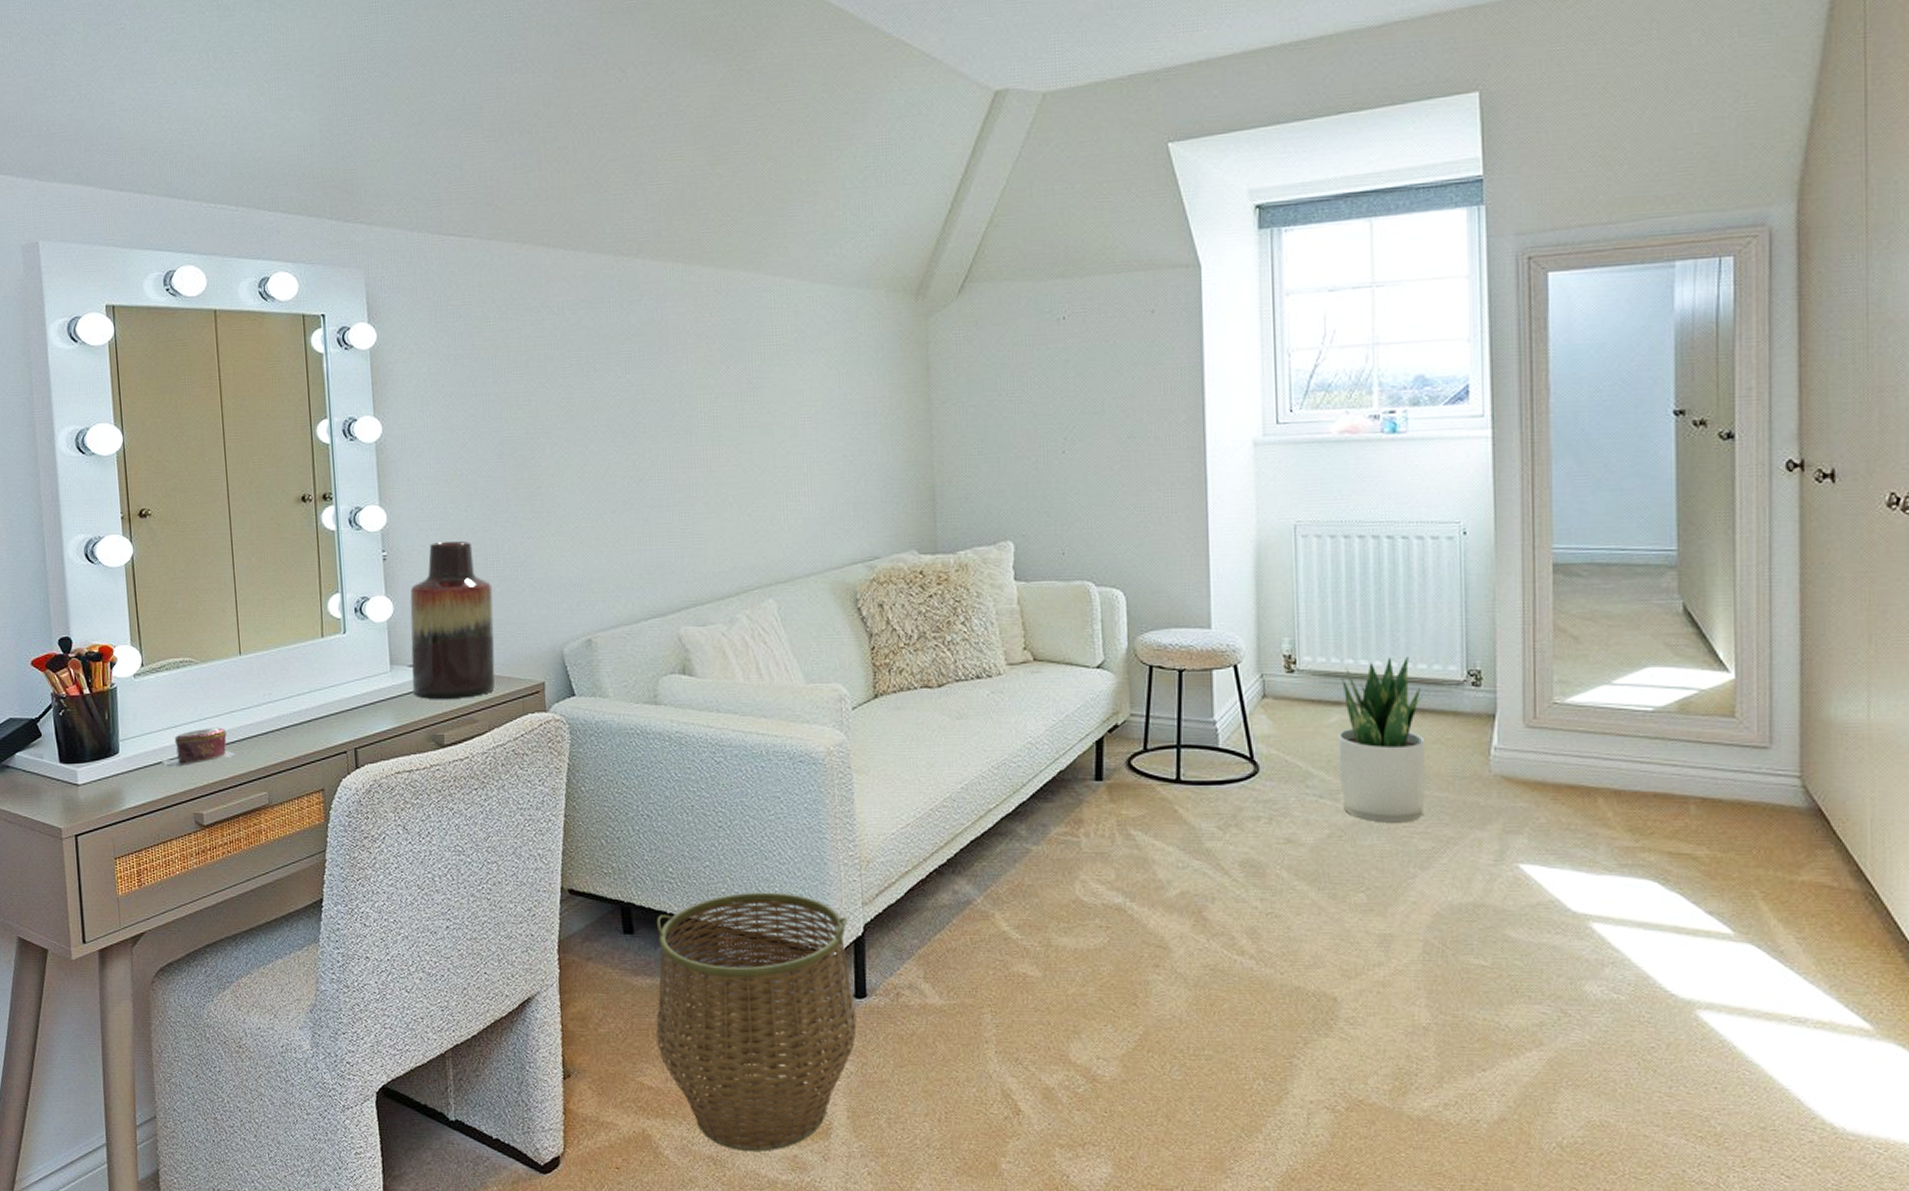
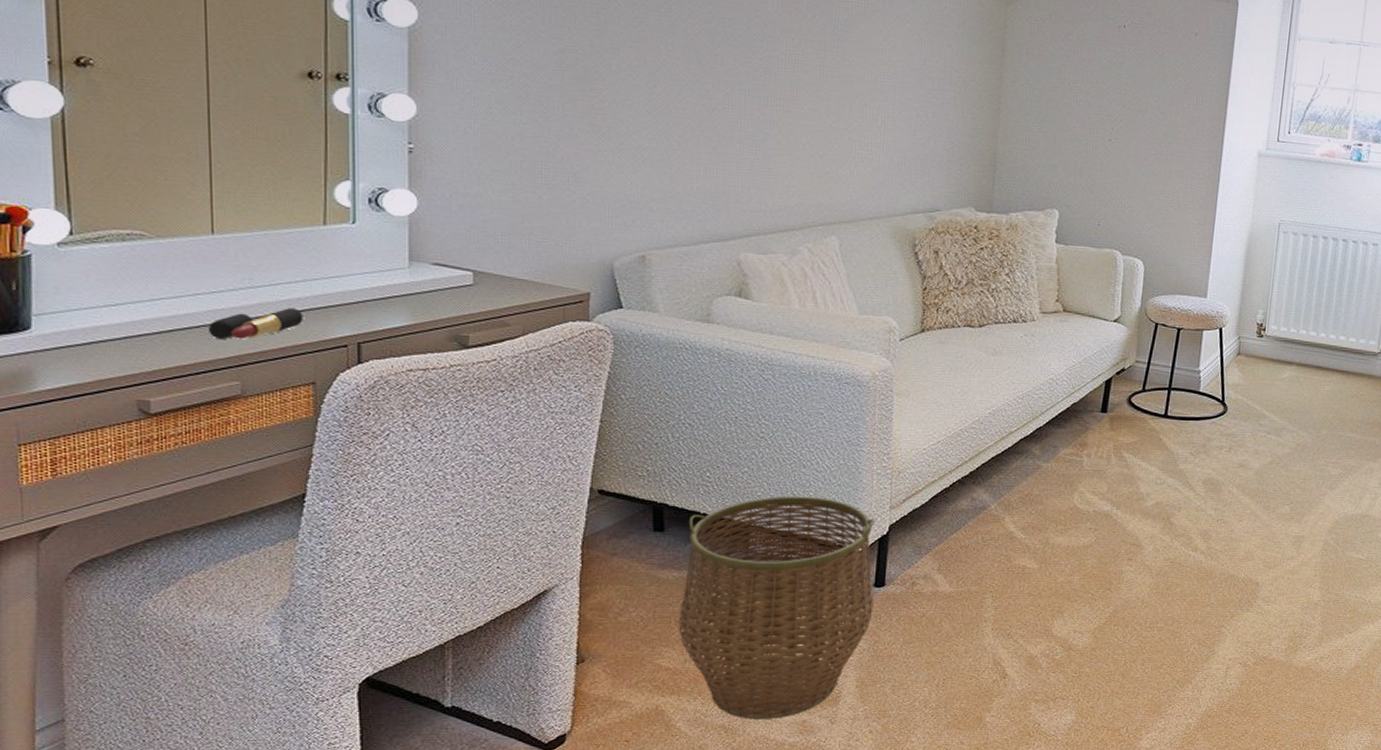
jewelry box: present [161,727,236,767] -> none [93,309,200,349]
lipstick: none [241,719,311,753] -> present [207,308,303,340]
vase: present [410,541,495,699] -> none [435,141,539,302]
planter: present [1338,657,1426,823] -> none [1283,331,1351,455]

